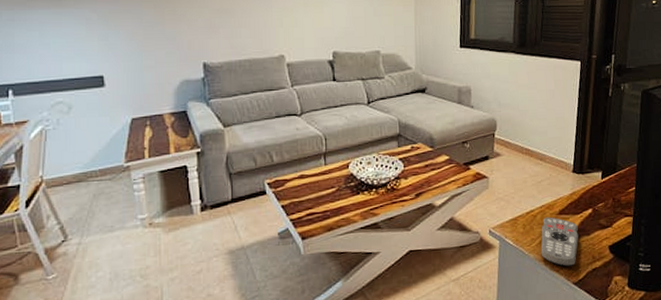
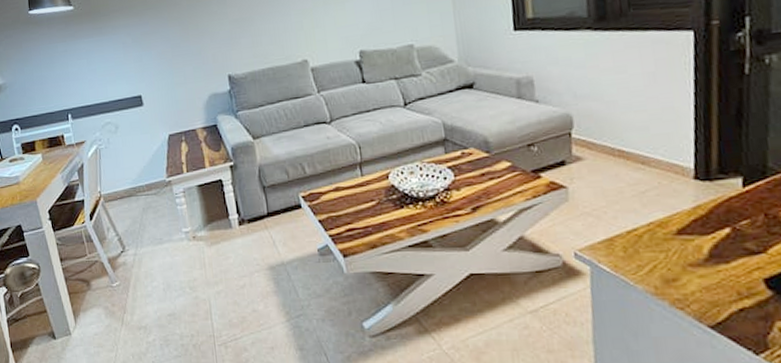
remote control: present [541,217,579,267] -> none [651,237,713,304]

